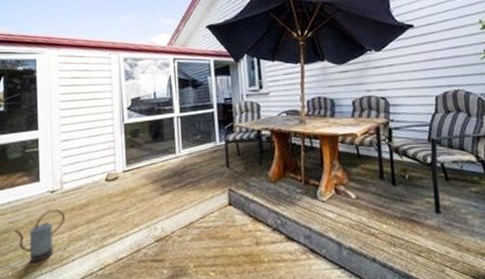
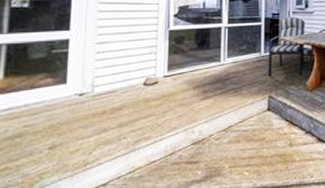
watering can: present [14,209,65,263] -> none [29,113,93,169]

